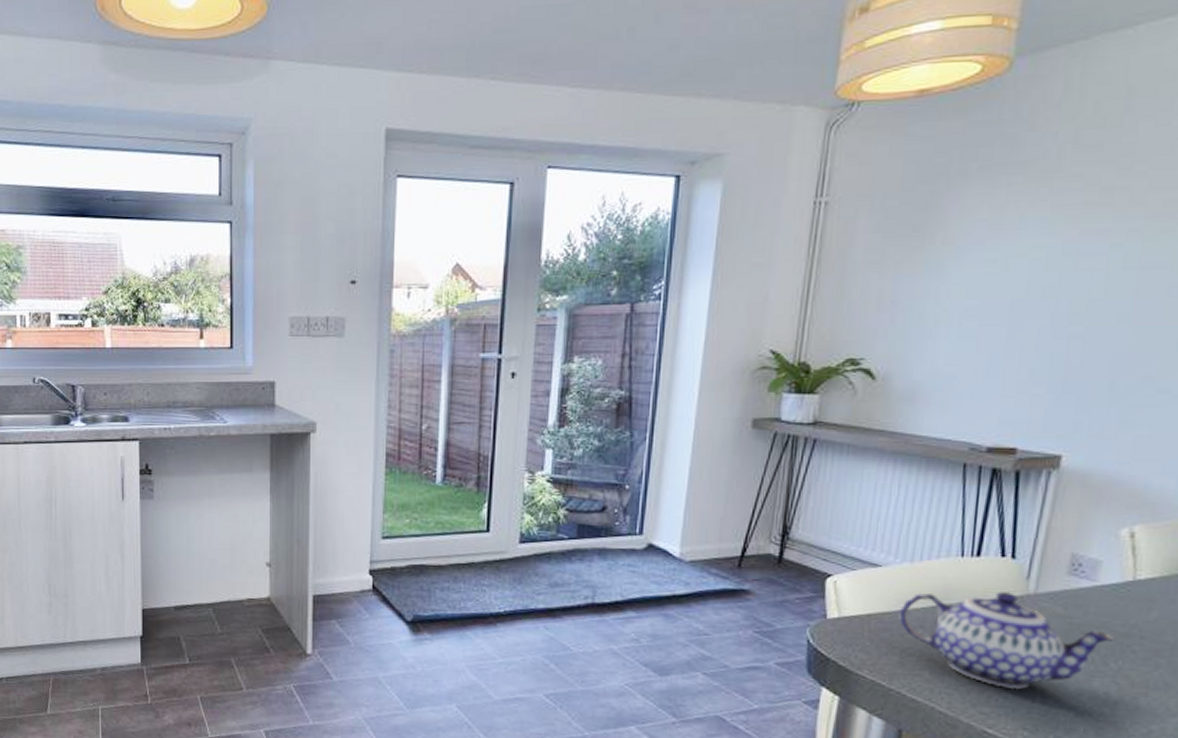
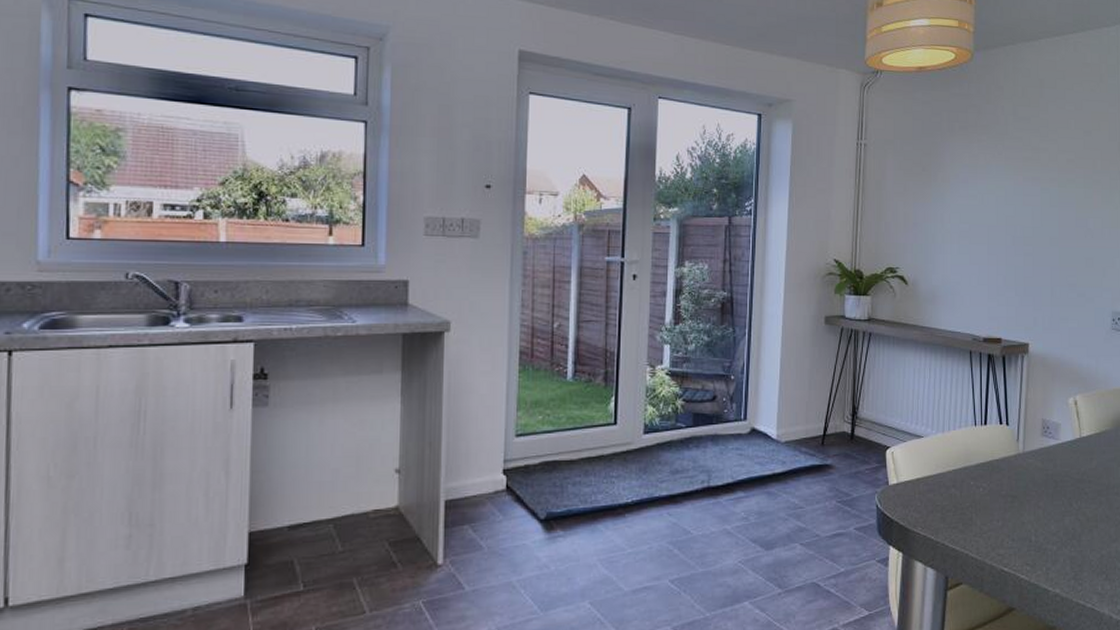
teapot: present [898,592,1115,689] -> none [938,452,1074,532]

